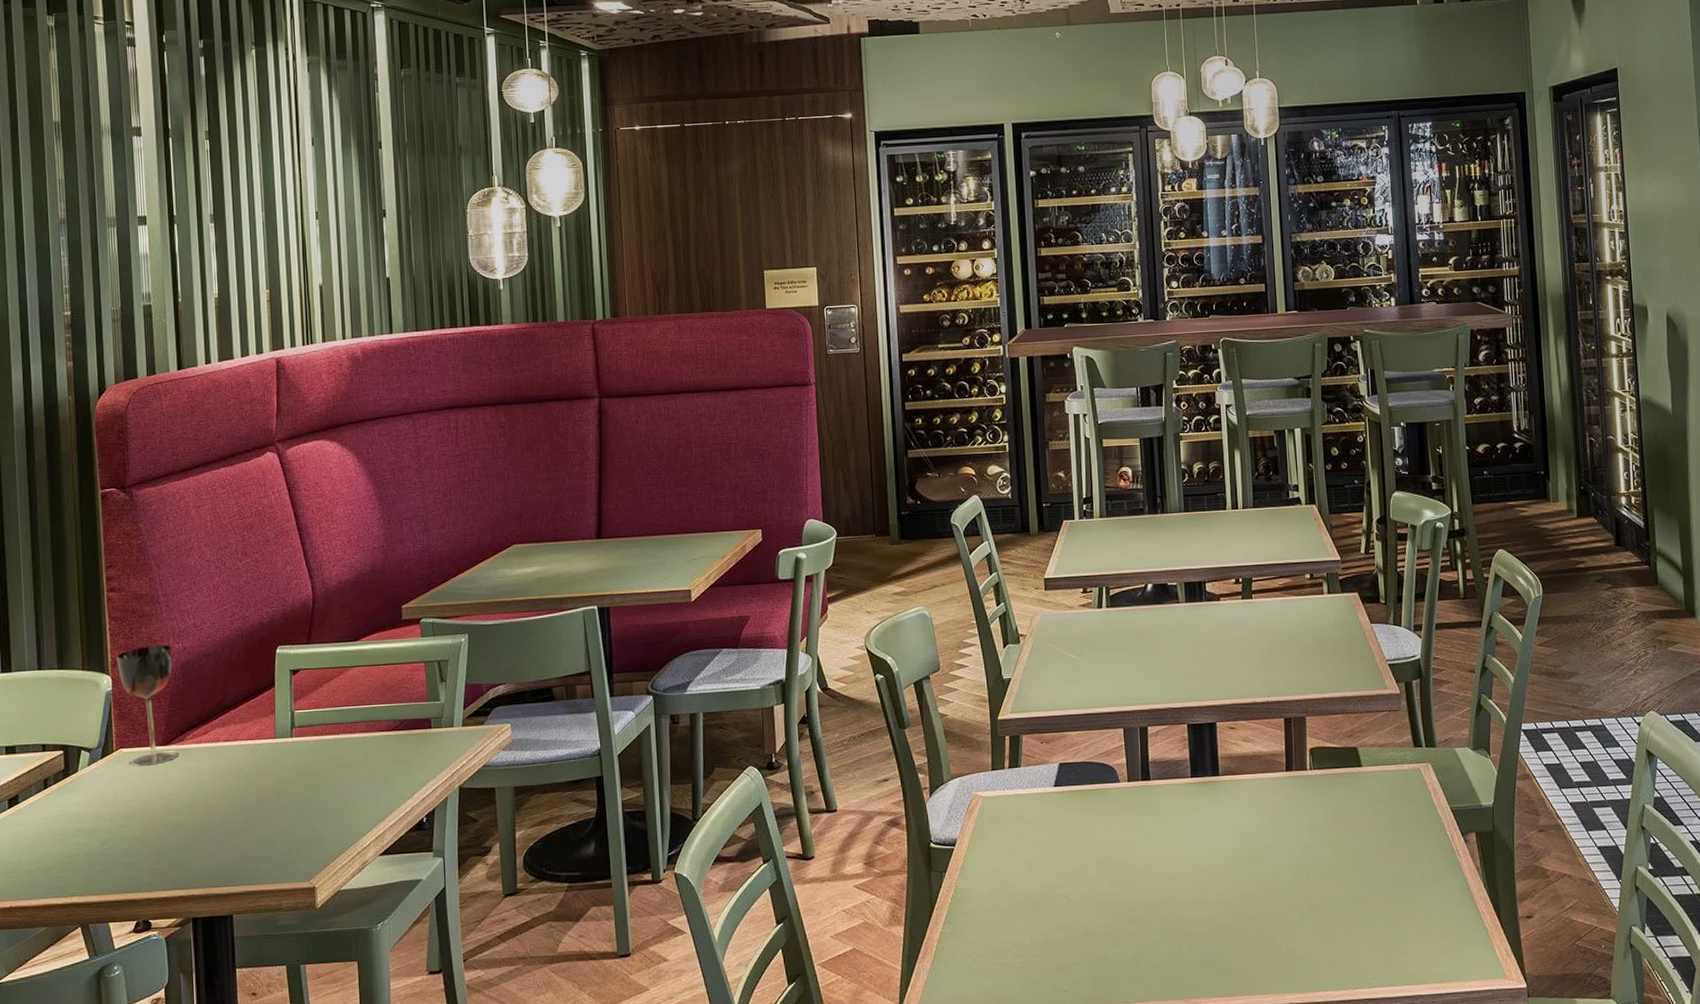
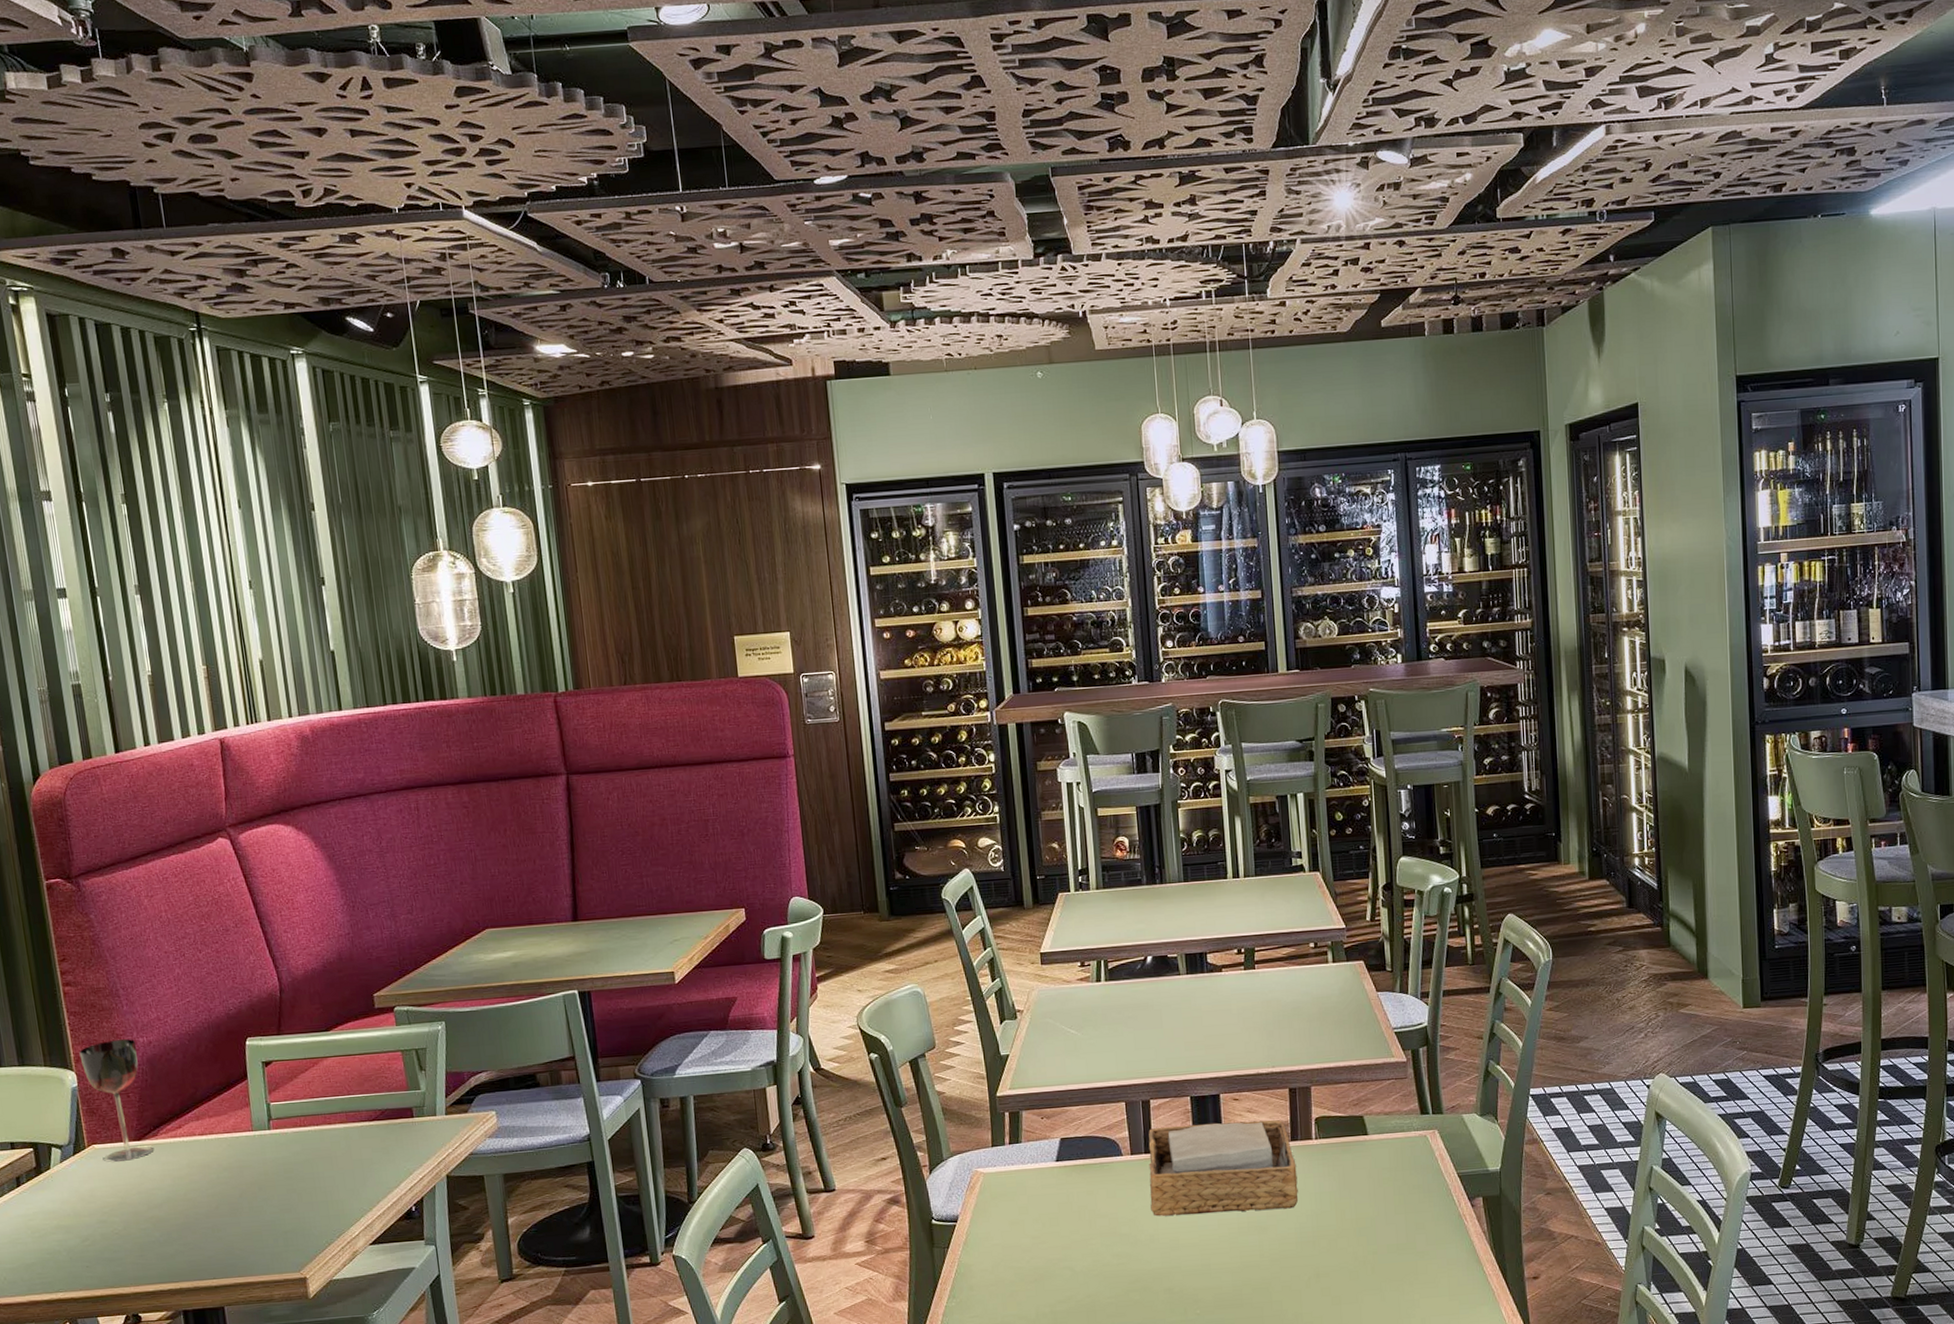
napkin holder: none [1145,749,1293,845] -> present [1148,1120,1298,1217]

